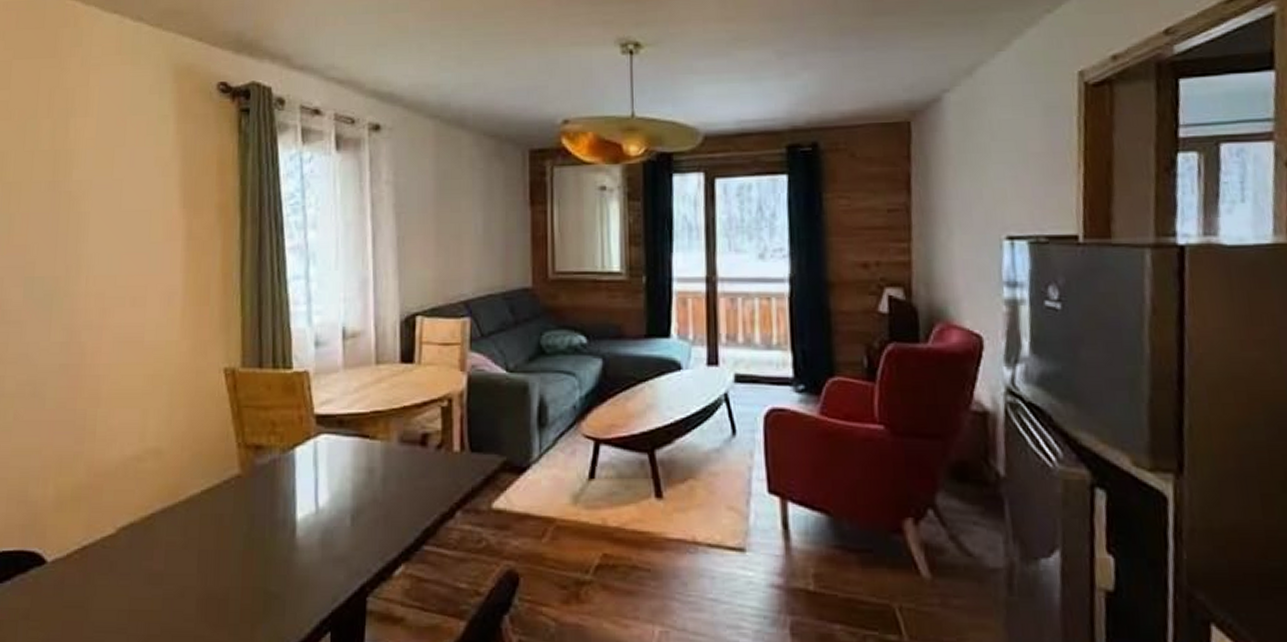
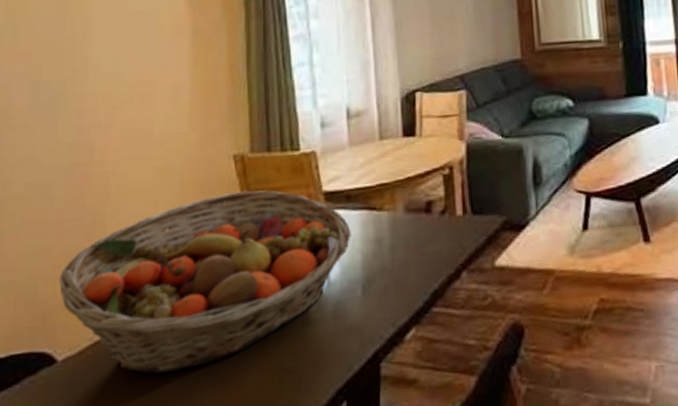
fruit basket: none [49,406,342,585] -> present [58,190,351,374]

